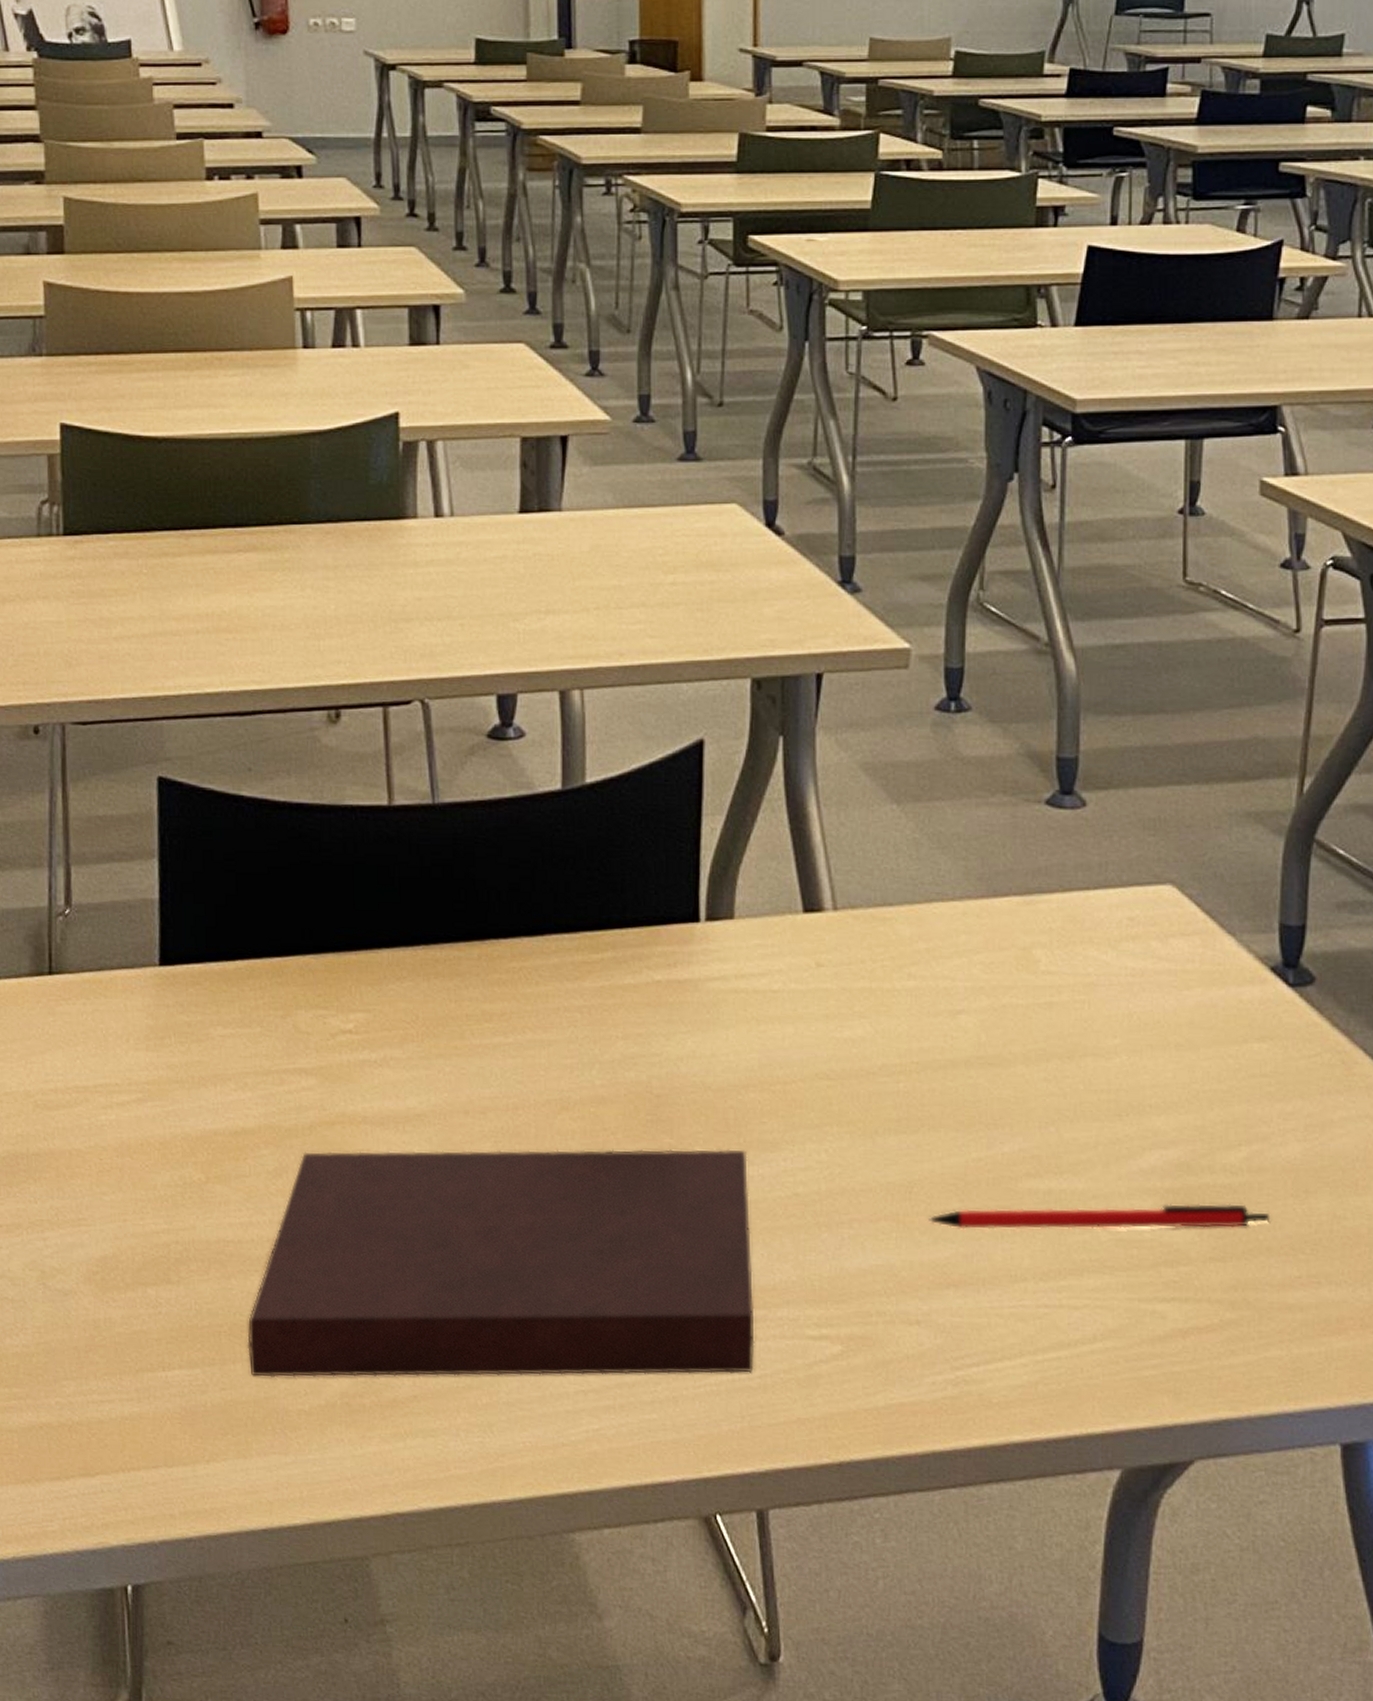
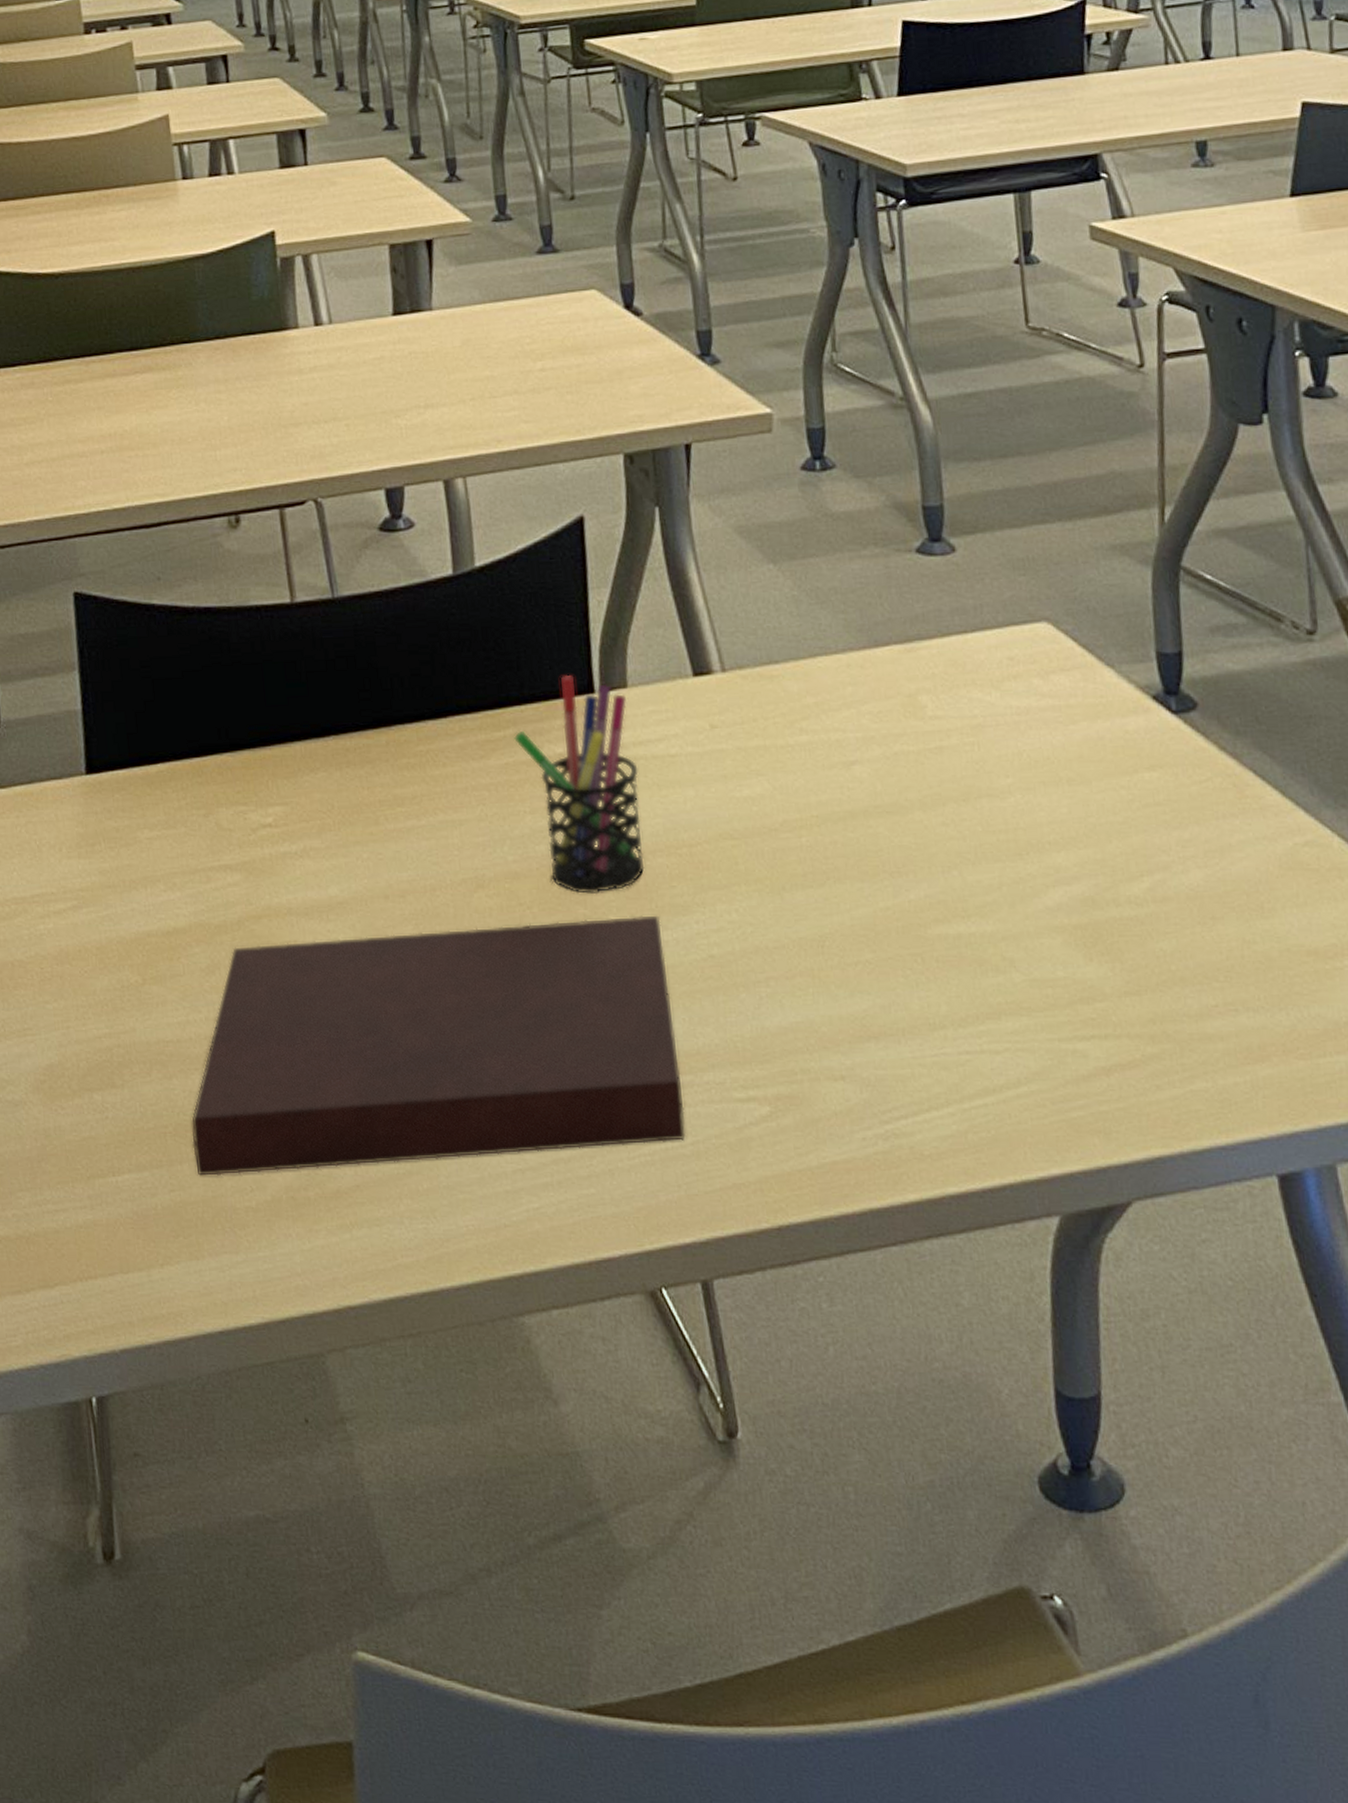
pen holder: none [612,902,738,1124] -> present [514,676,645,894]
pen: present [928,1204,1271,1230] -> none [843,935,1181,980]

